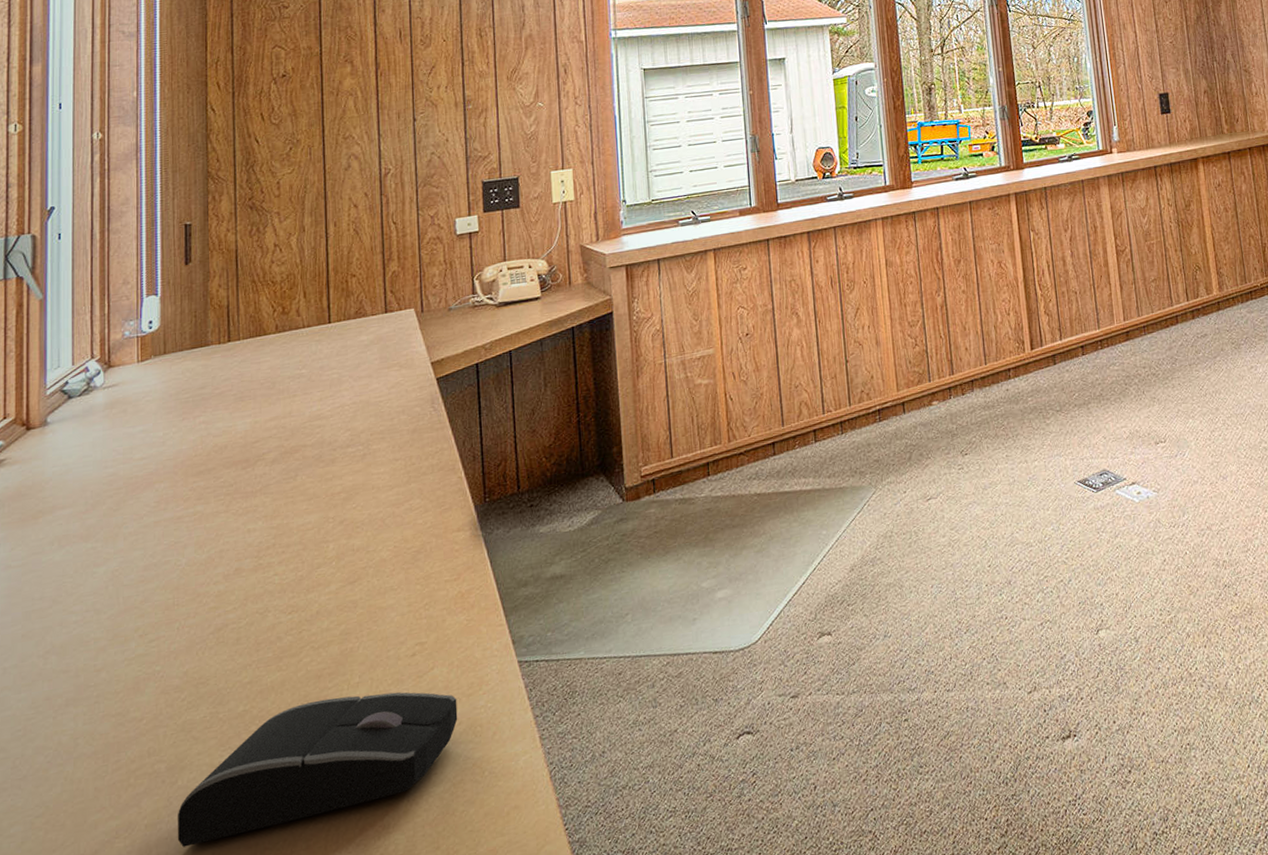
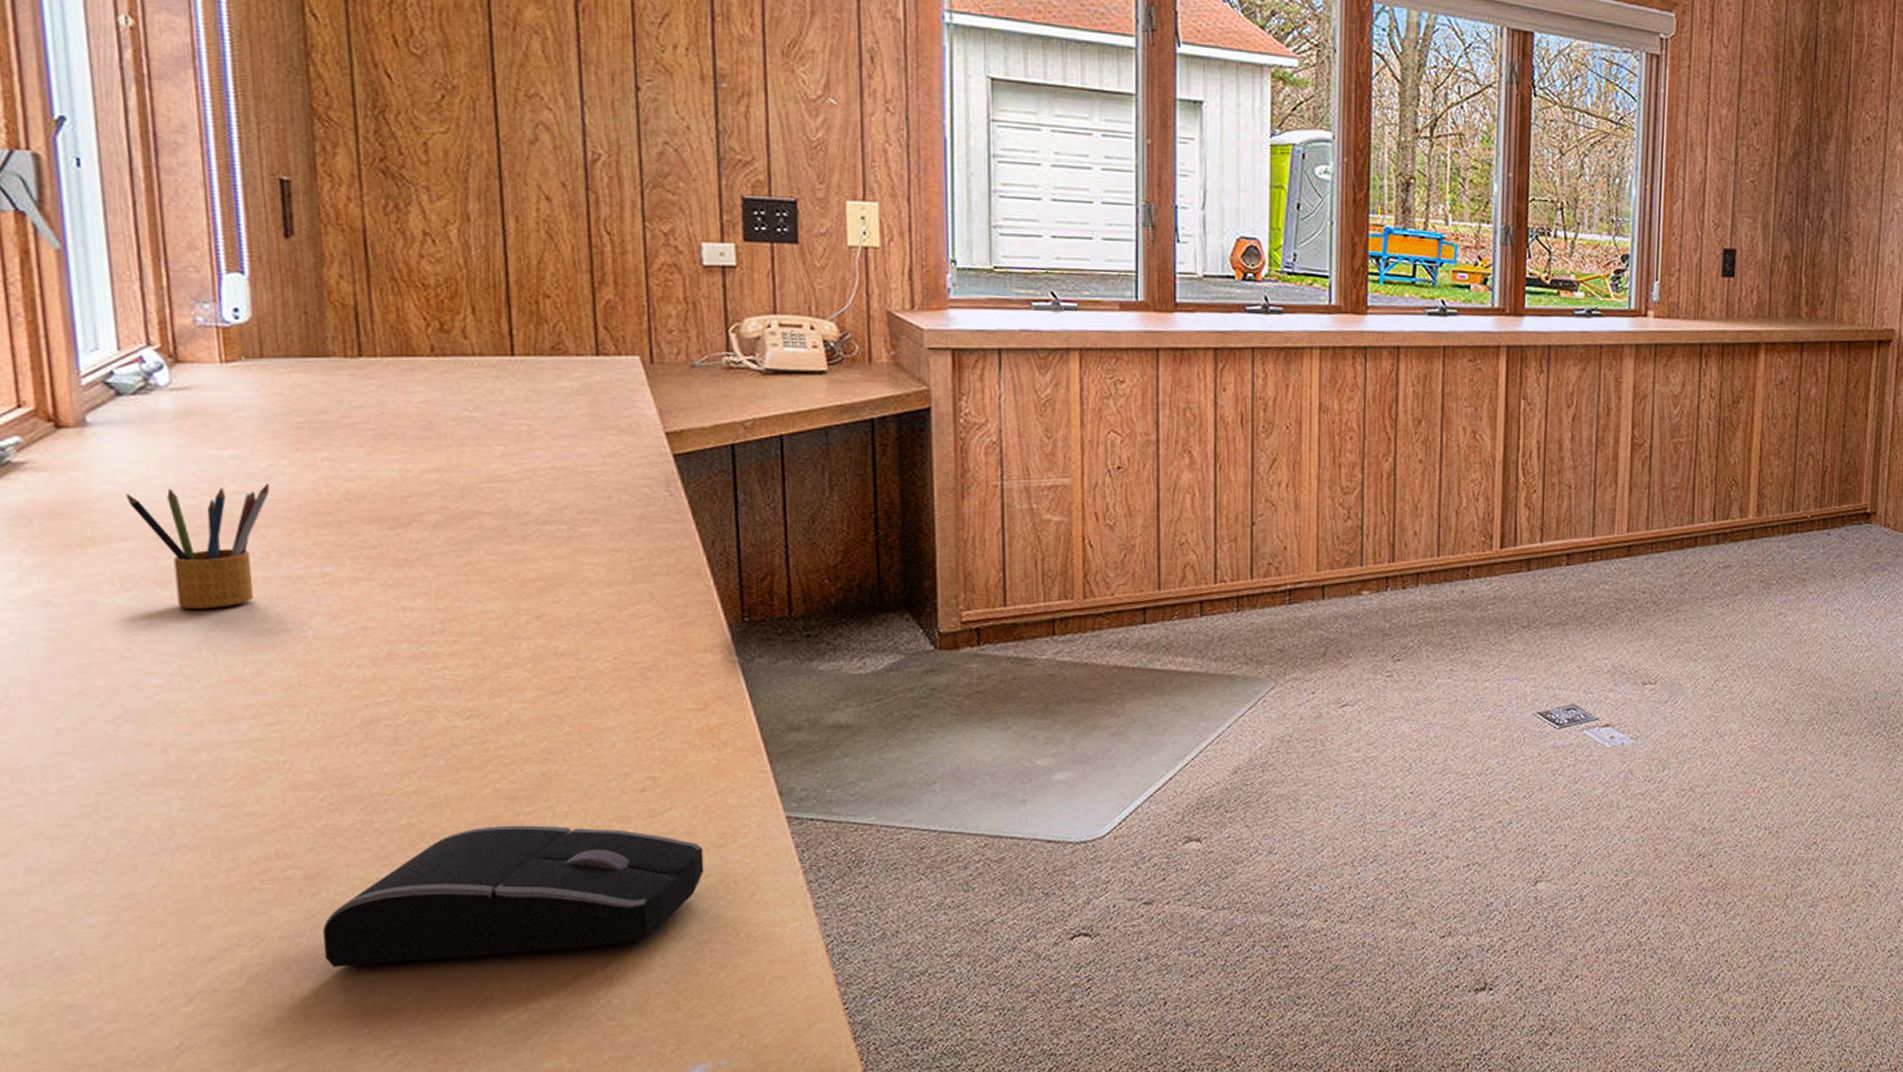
pencil box: none [67,447,164,556] -> present [125,483,270,609]

